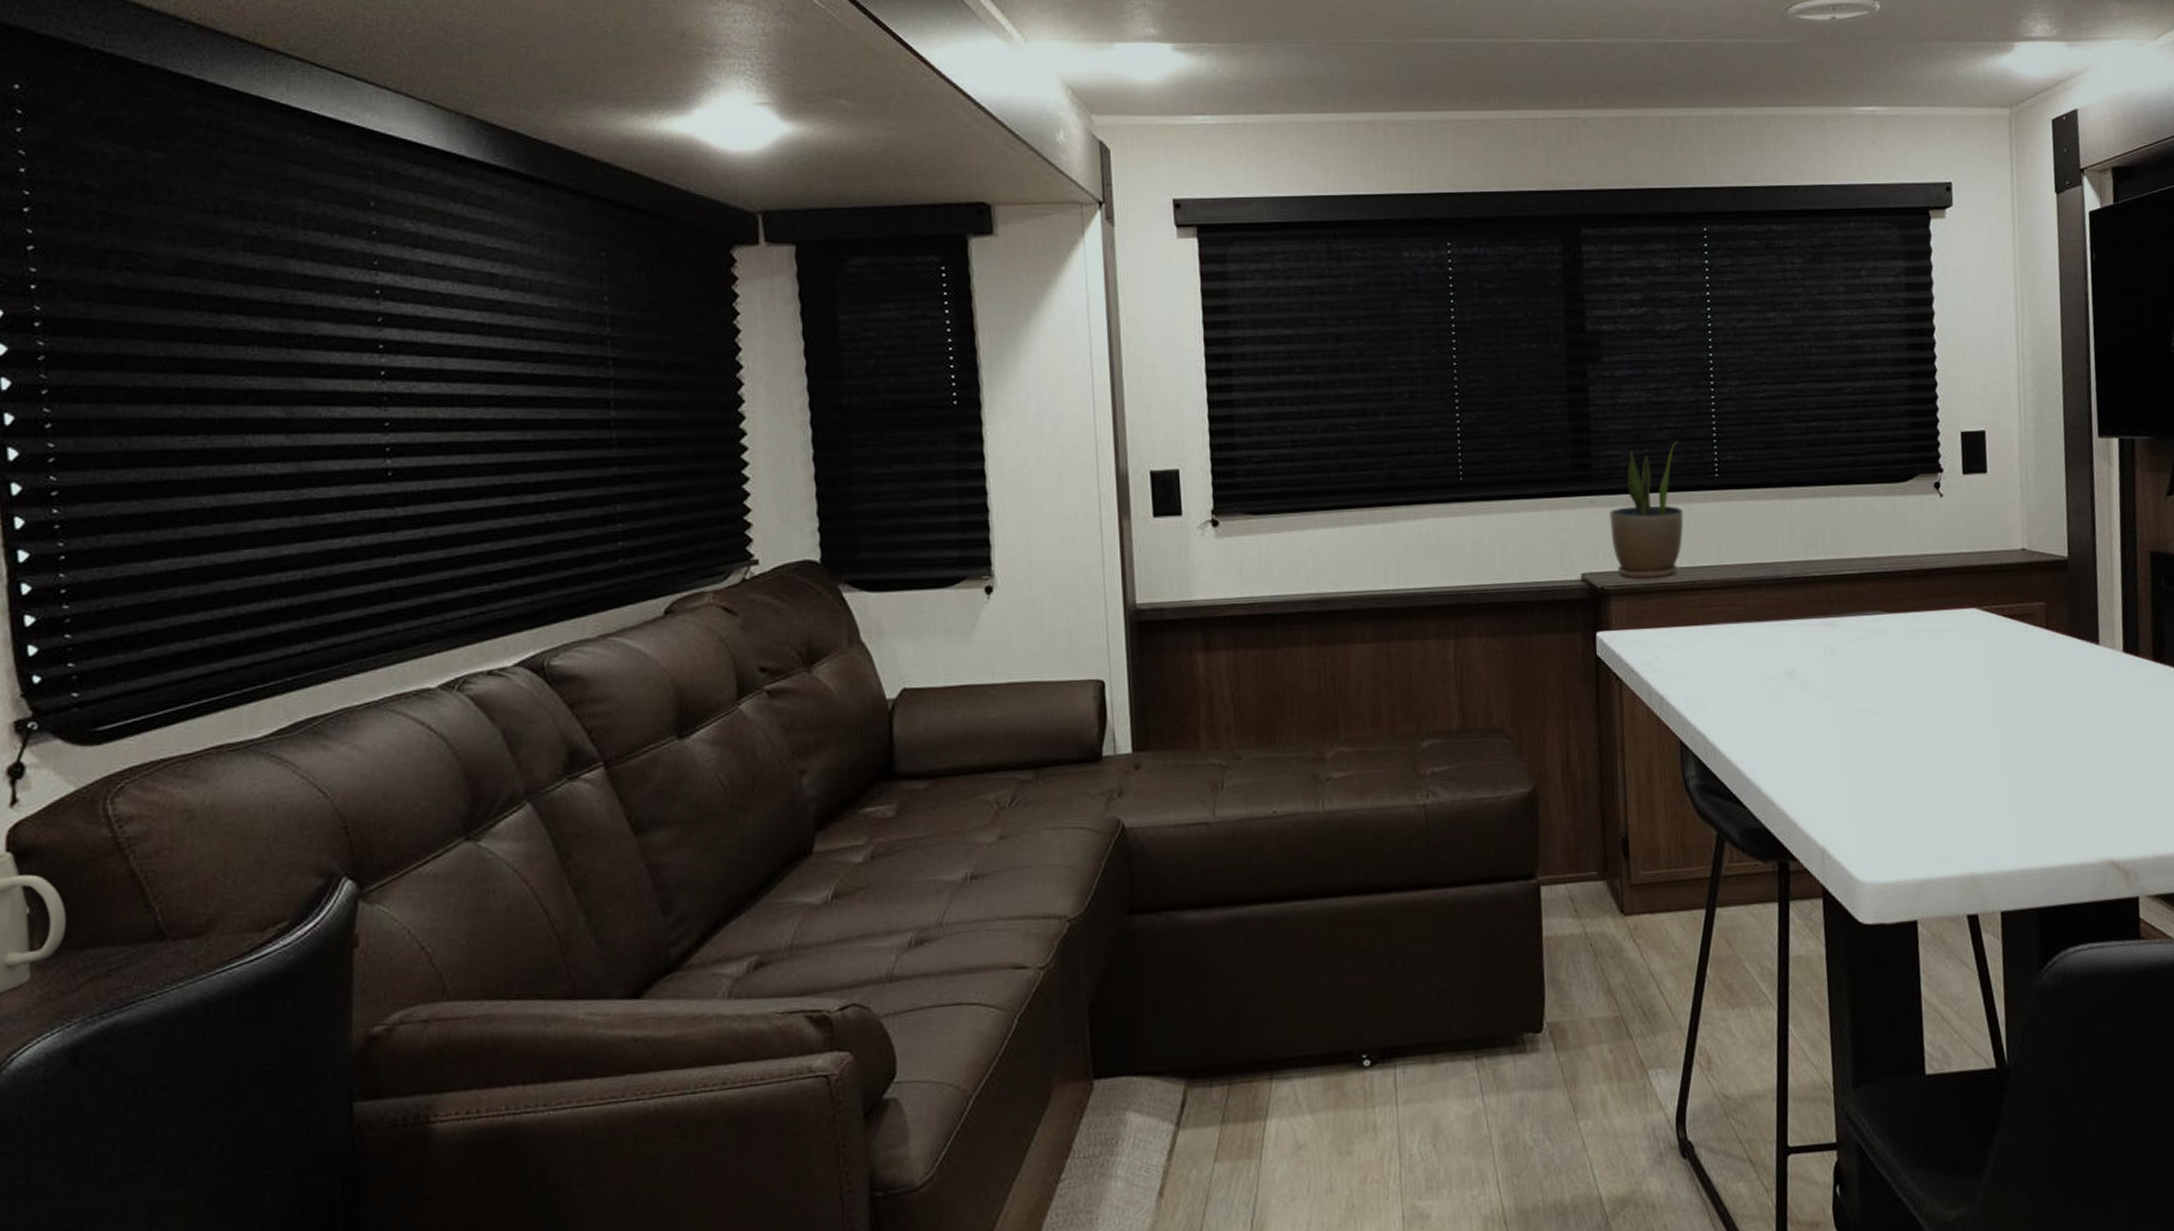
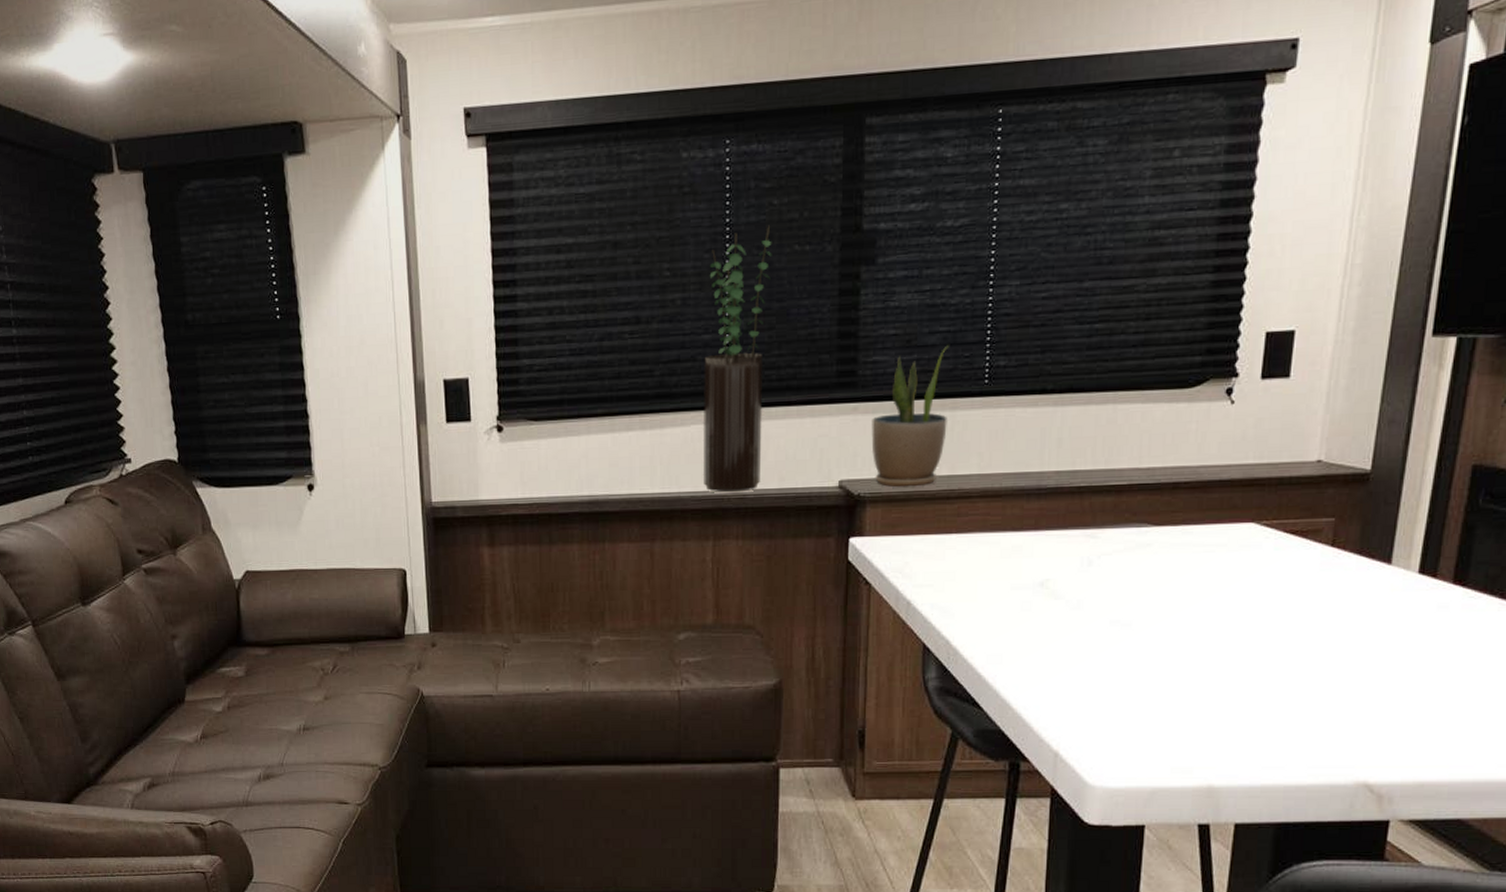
vase: none [1435,323,1501,588] -> present [704,225,772,493]

